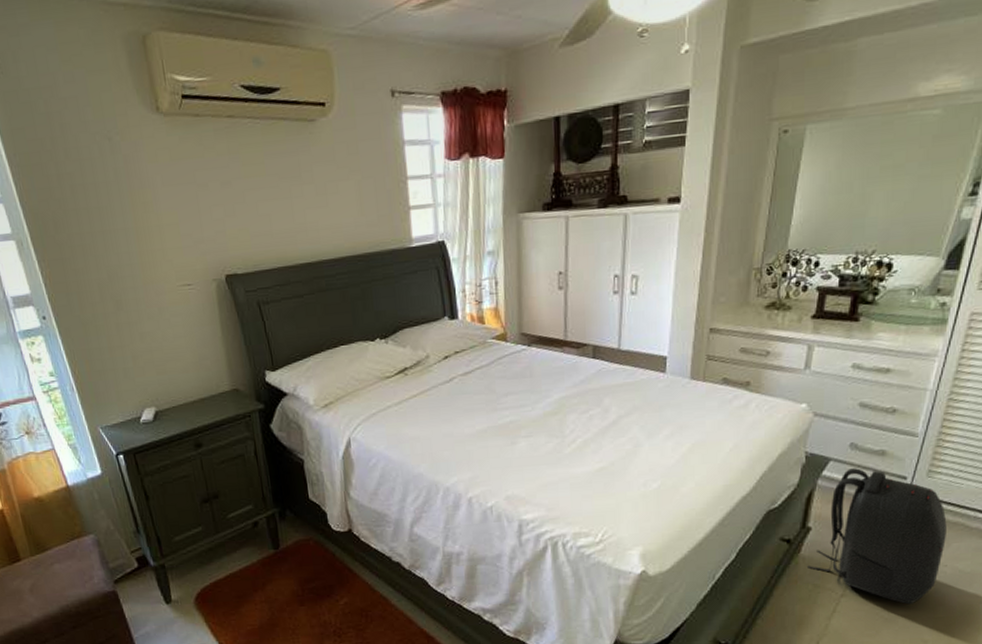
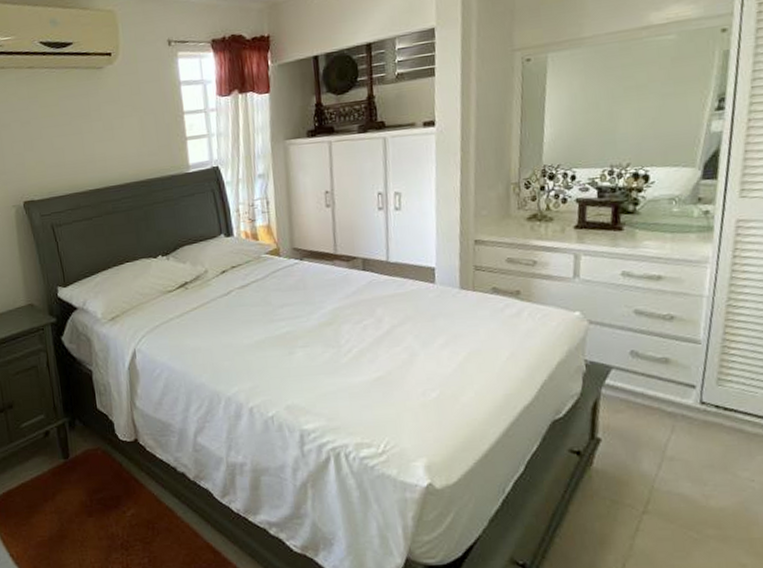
backpack: present [806,468,947,605] -> none [601,376,749,523]

